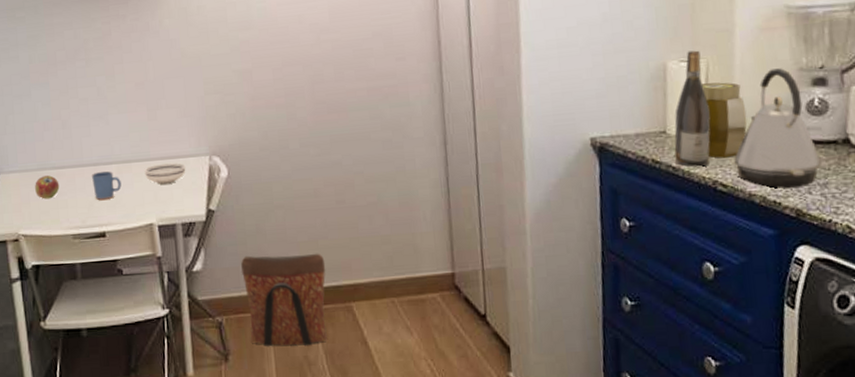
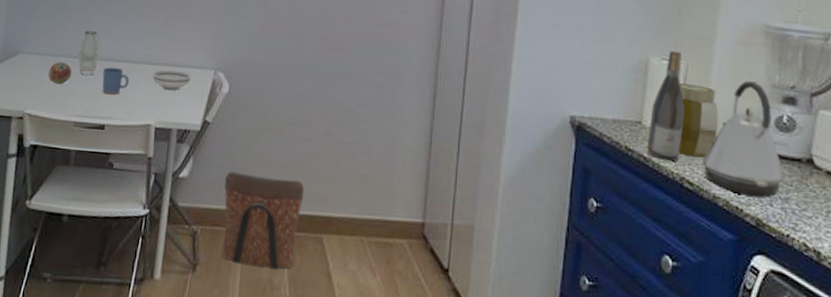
vase: none [61,137,85,185] -> present [78,31,100,76]

